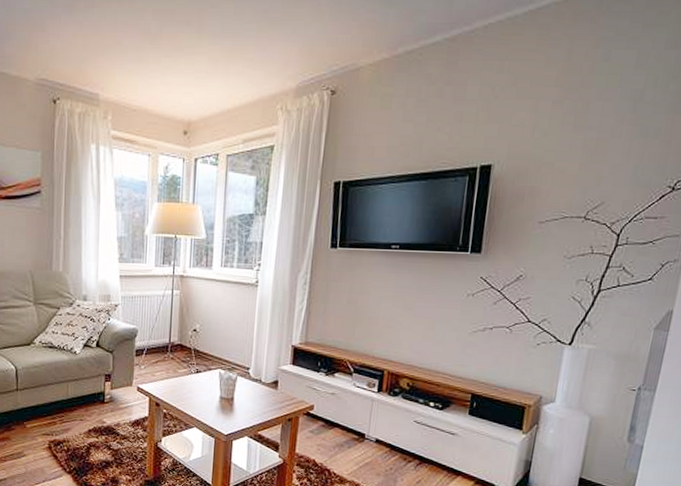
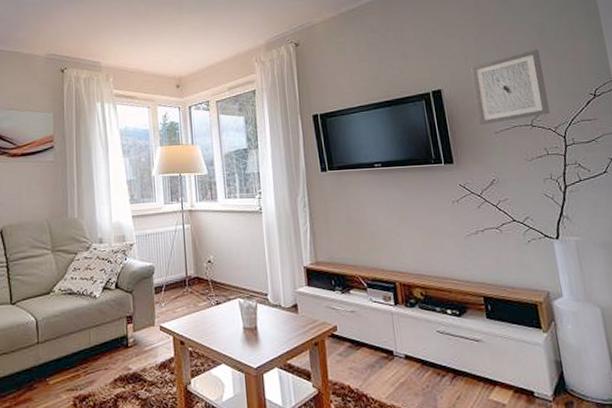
wall art: none [524,123,626,212] -> present [470,49,550,125]

